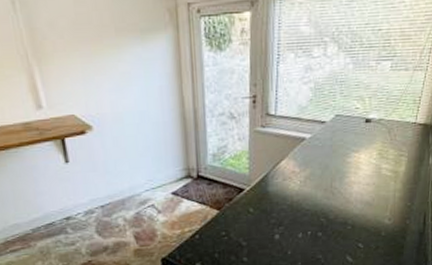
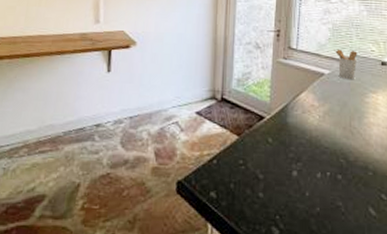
utensil holder: none [316,110,341,142] -> present [334,49,358,80]

